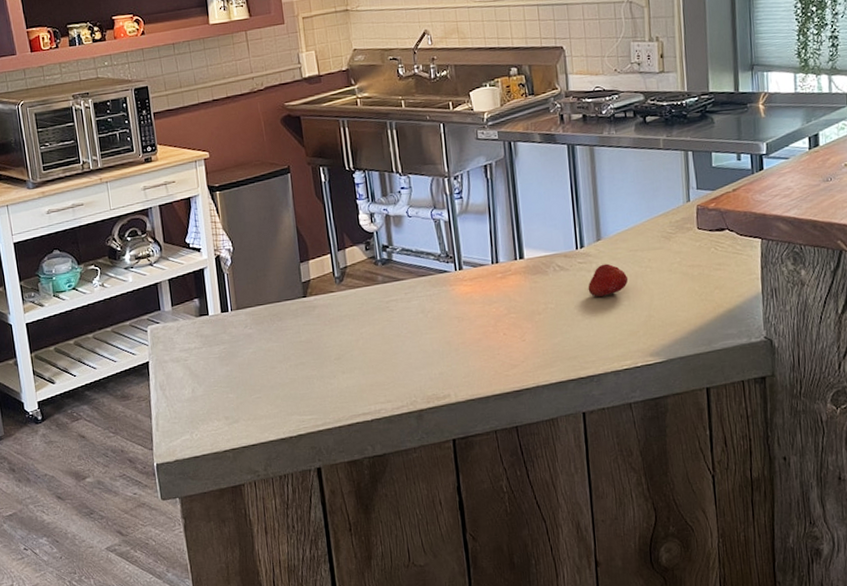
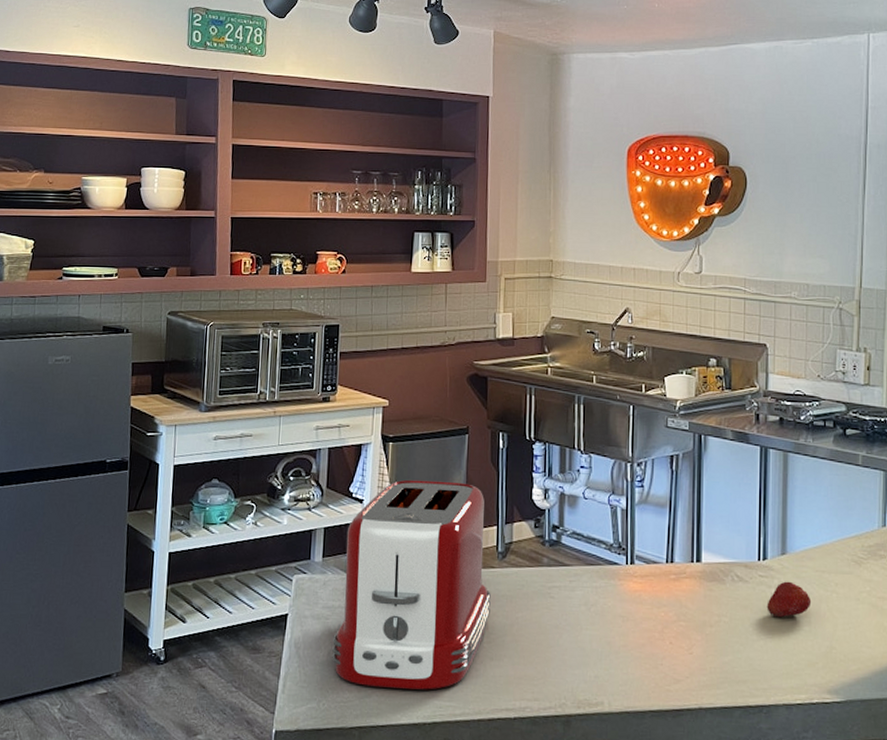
toaster: none [190,219,336,414] -> present [332,480,491,690]

